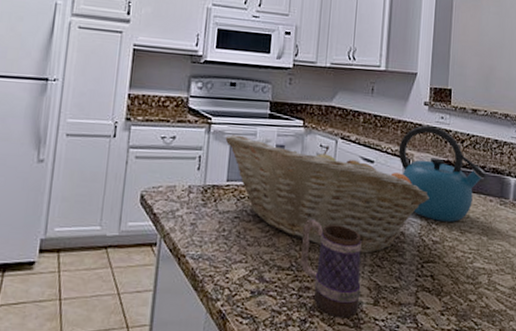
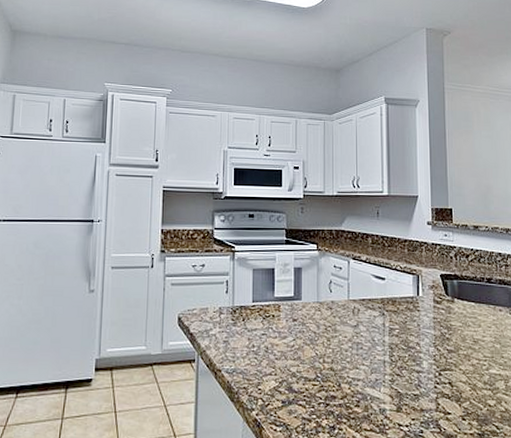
fruit basket: present [225,134,430,254] -> none [248,260,441,364]
mug: present [301,219,362,318] -> none [324,334,383,425]
kettle: present [398,125,488,222] -> none [407,243,495,332]

